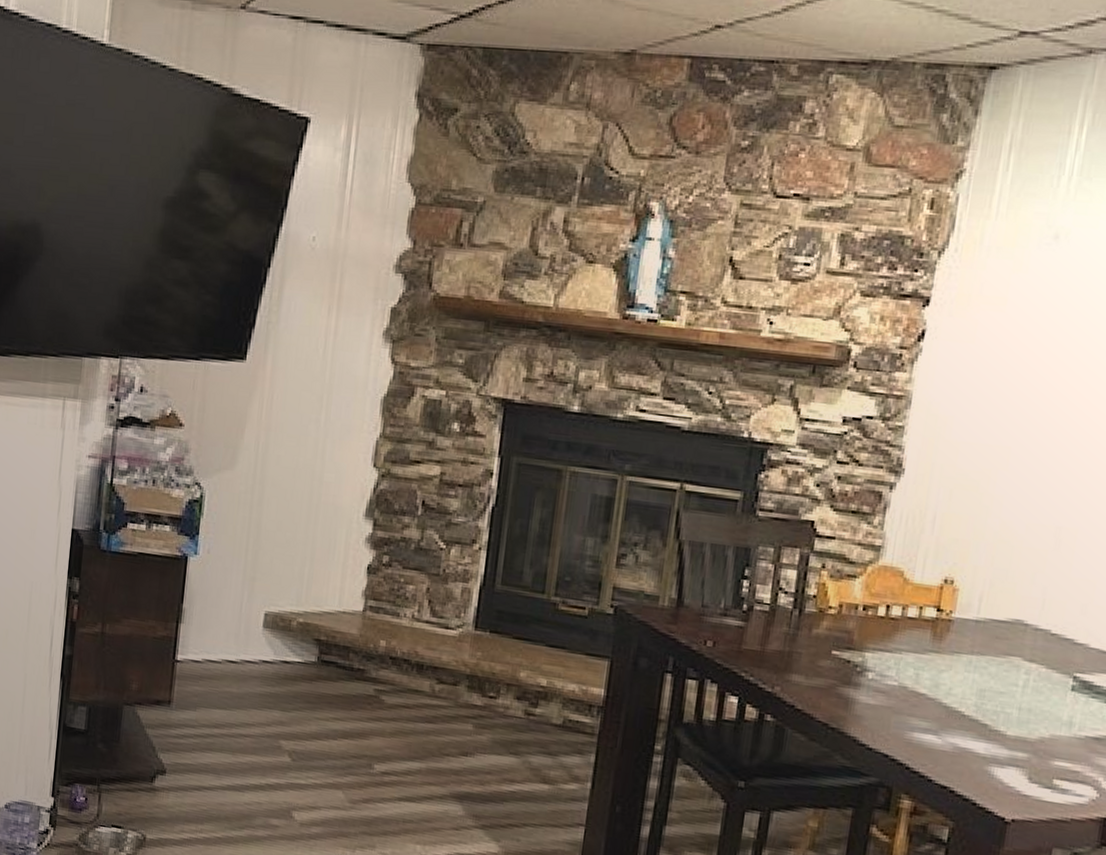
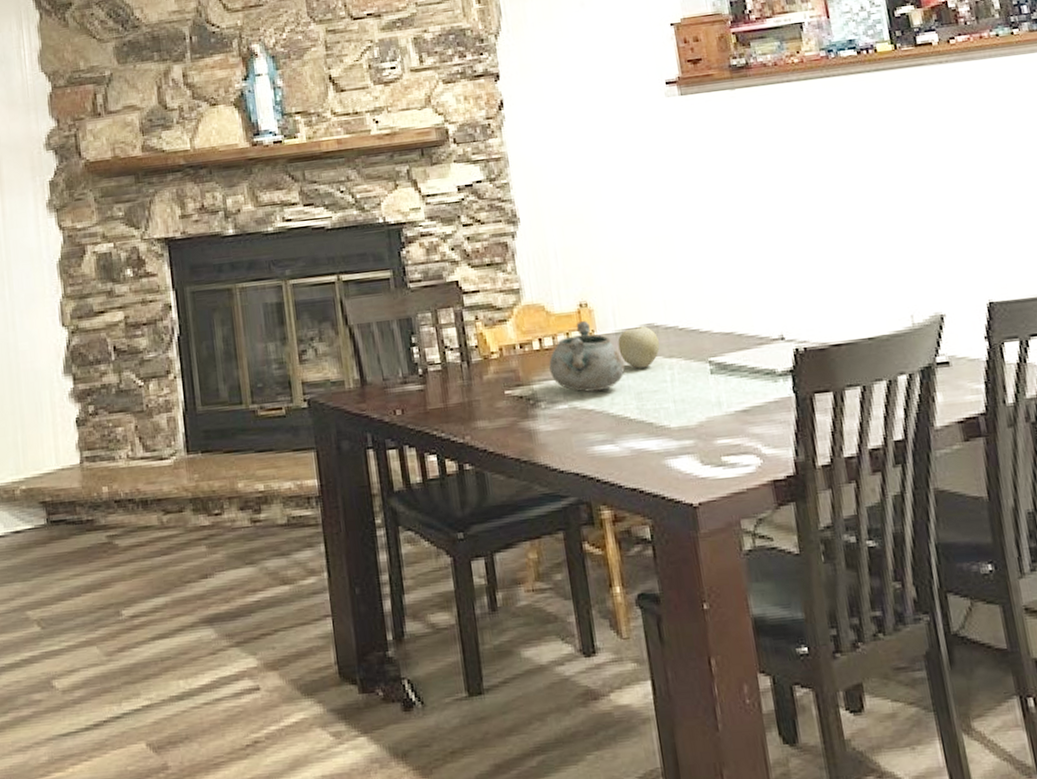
decorative bowl: none [888,598,976,677] -> present [549,321,625,392]
fruit: none [974,619,1024,666] -> present [617,325,660,369]

